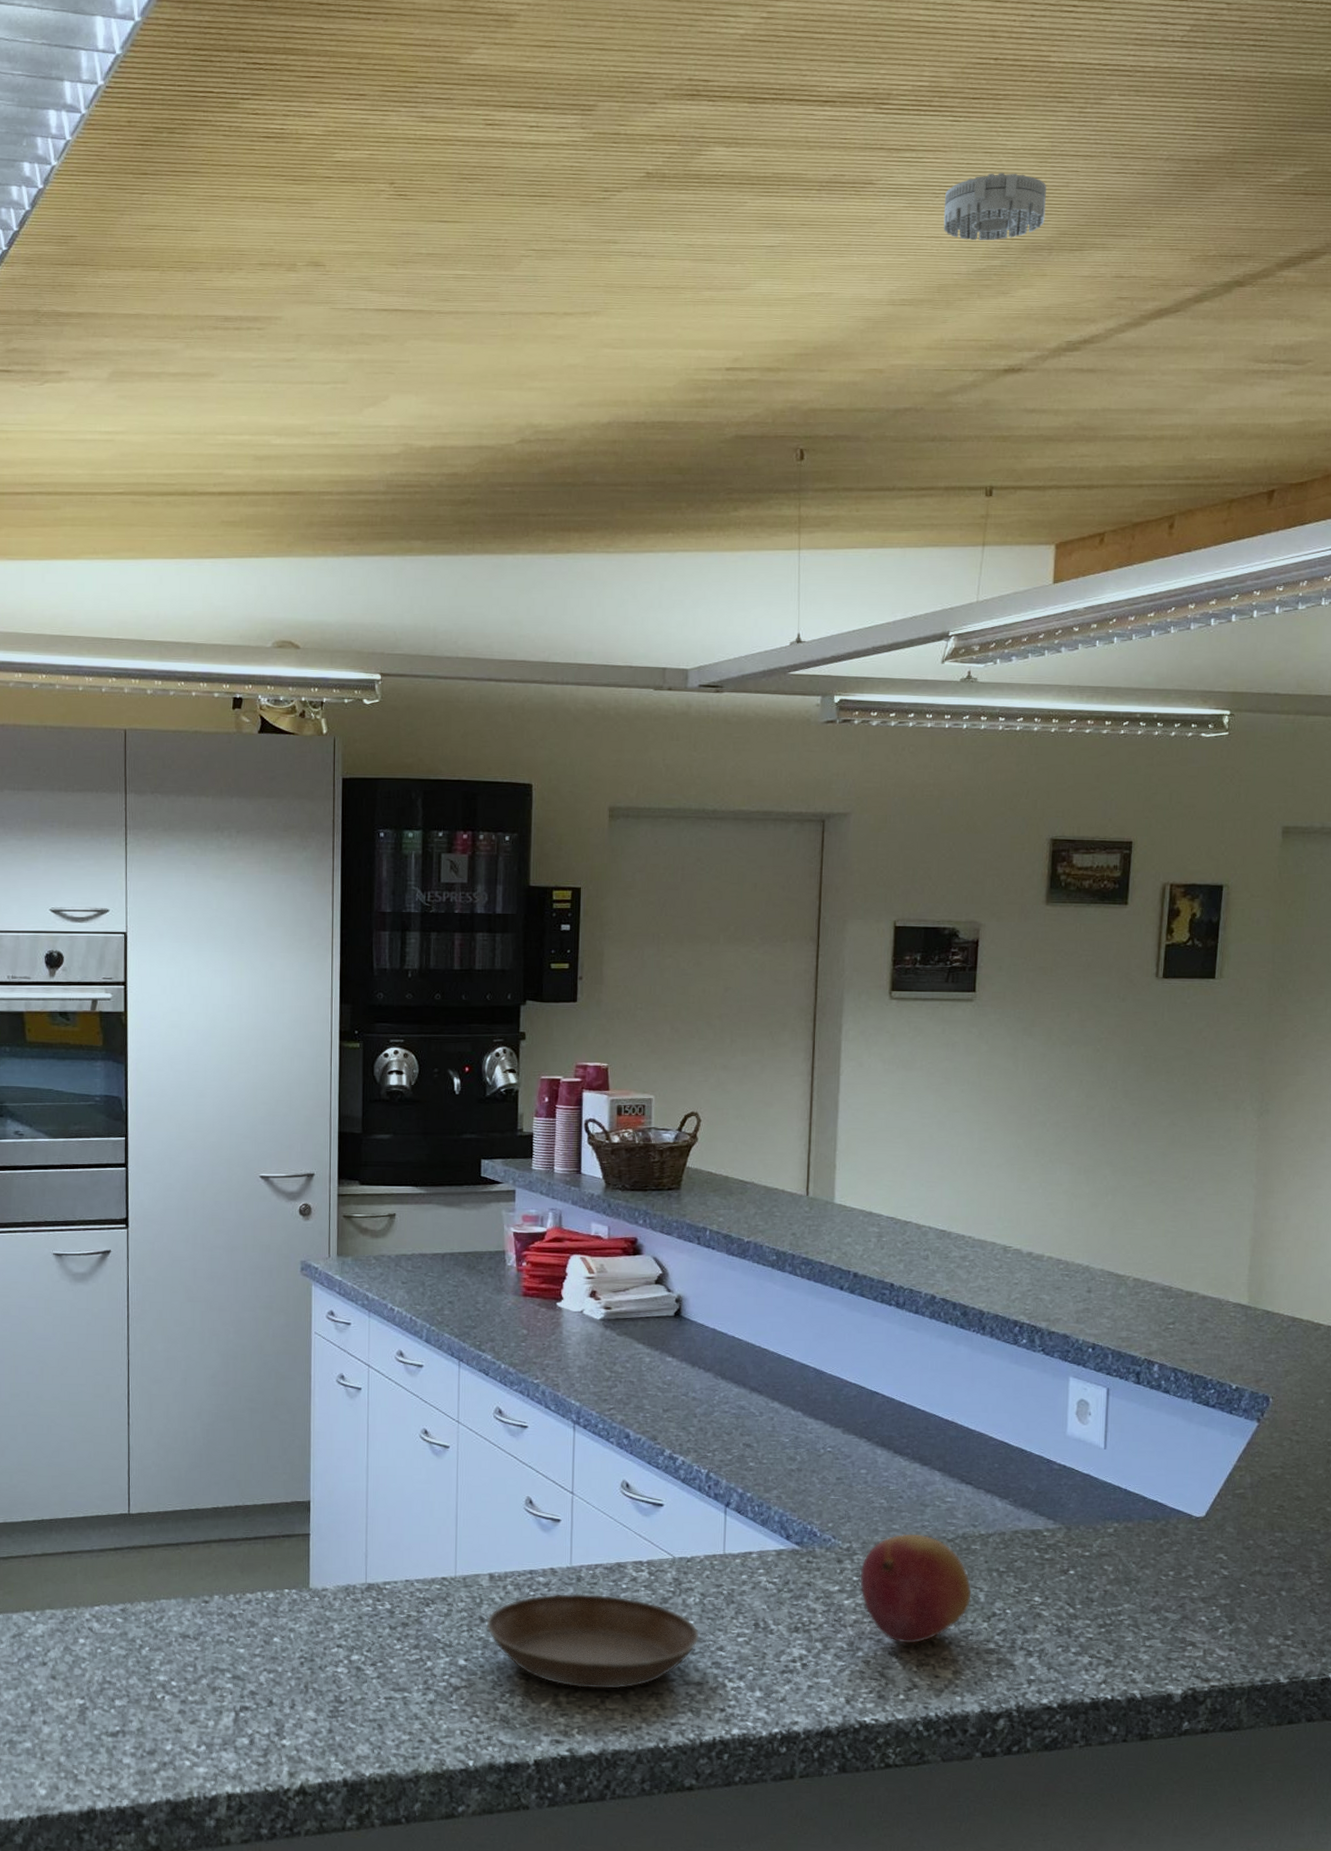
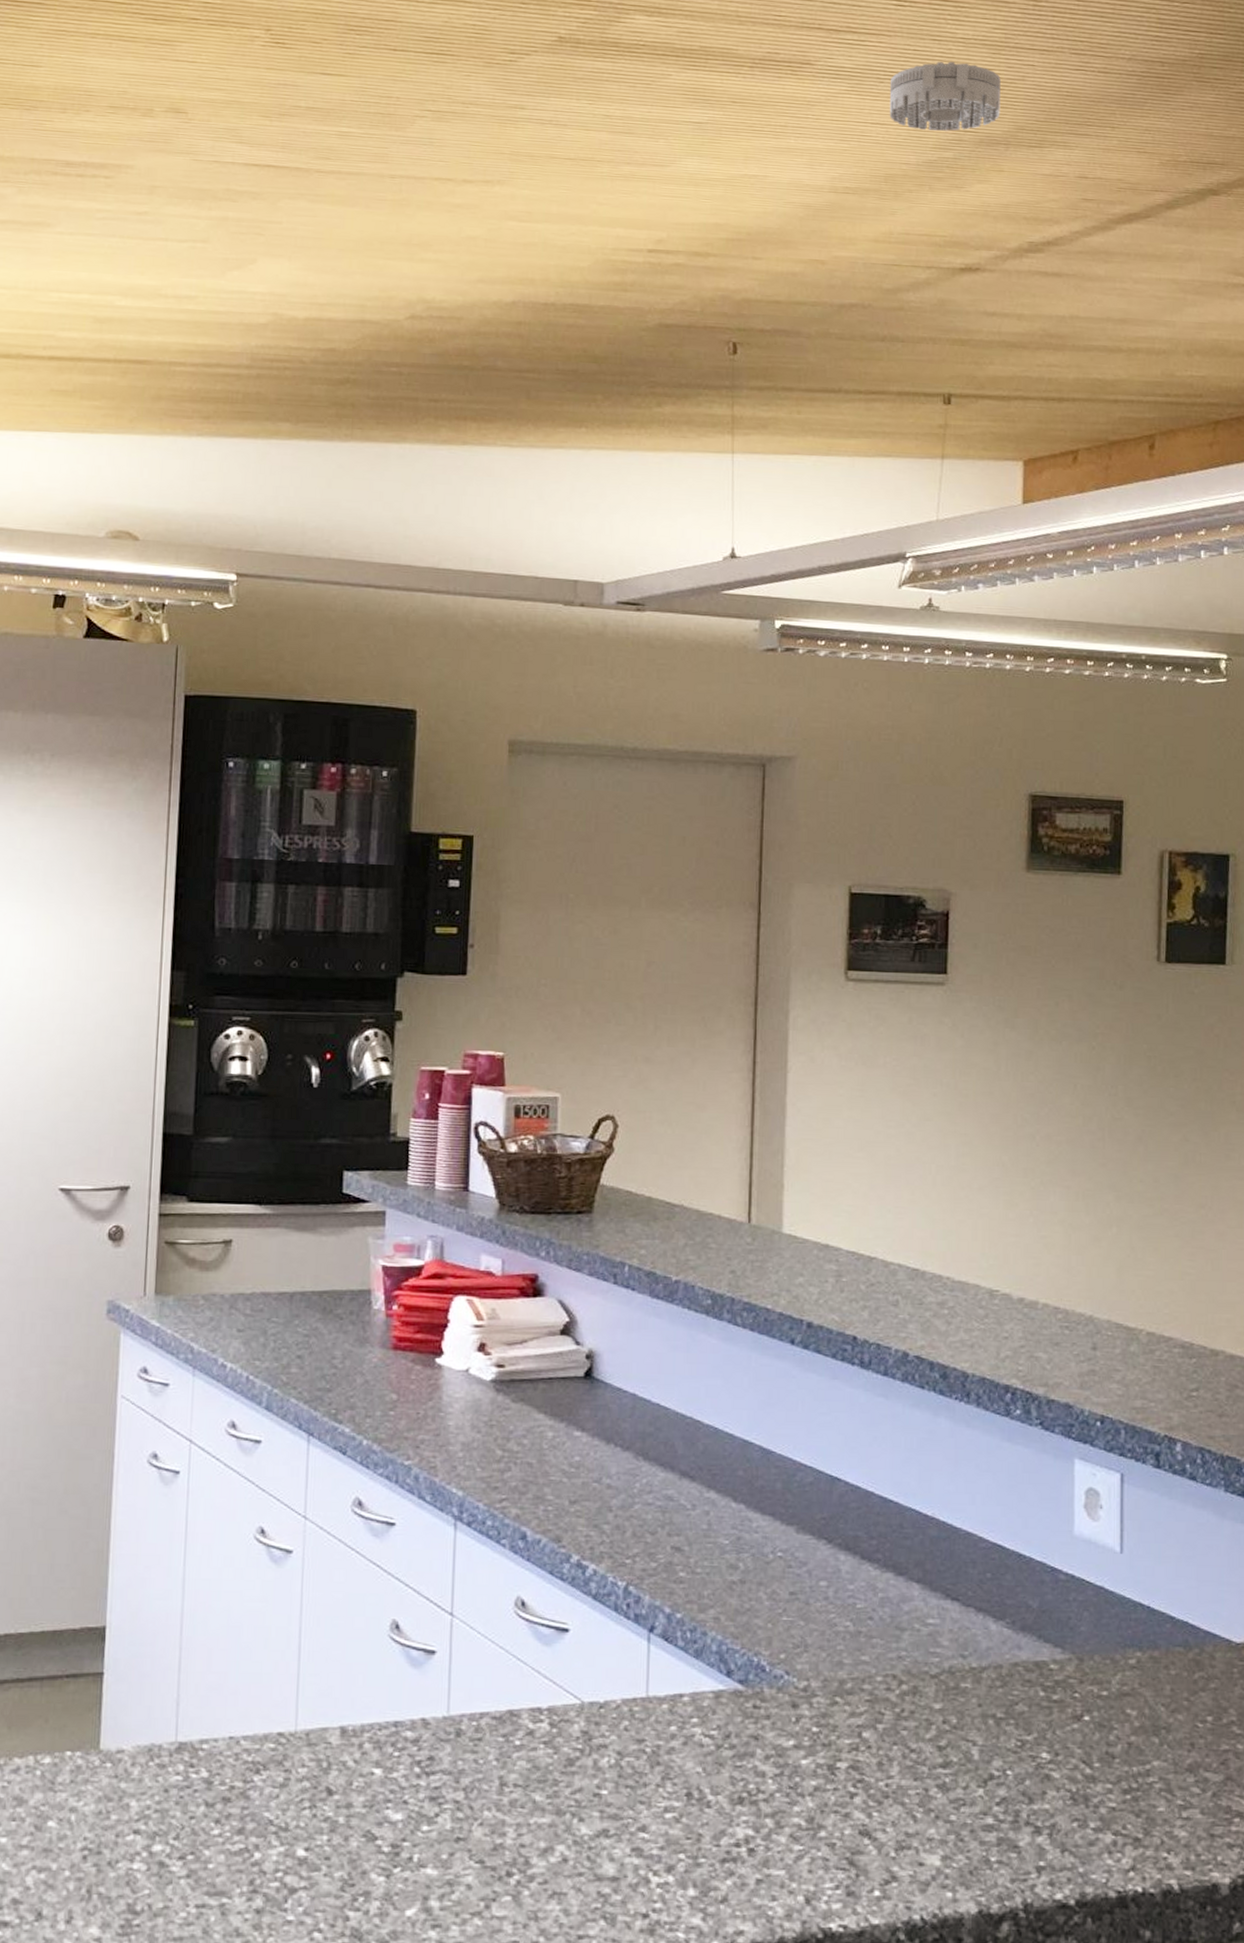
saucer: present [486,1593,700,1689] -> none [335,1753,615,1888]
fruit: present [860,1533,972,1644] -> none [821,1667,962,1819]

